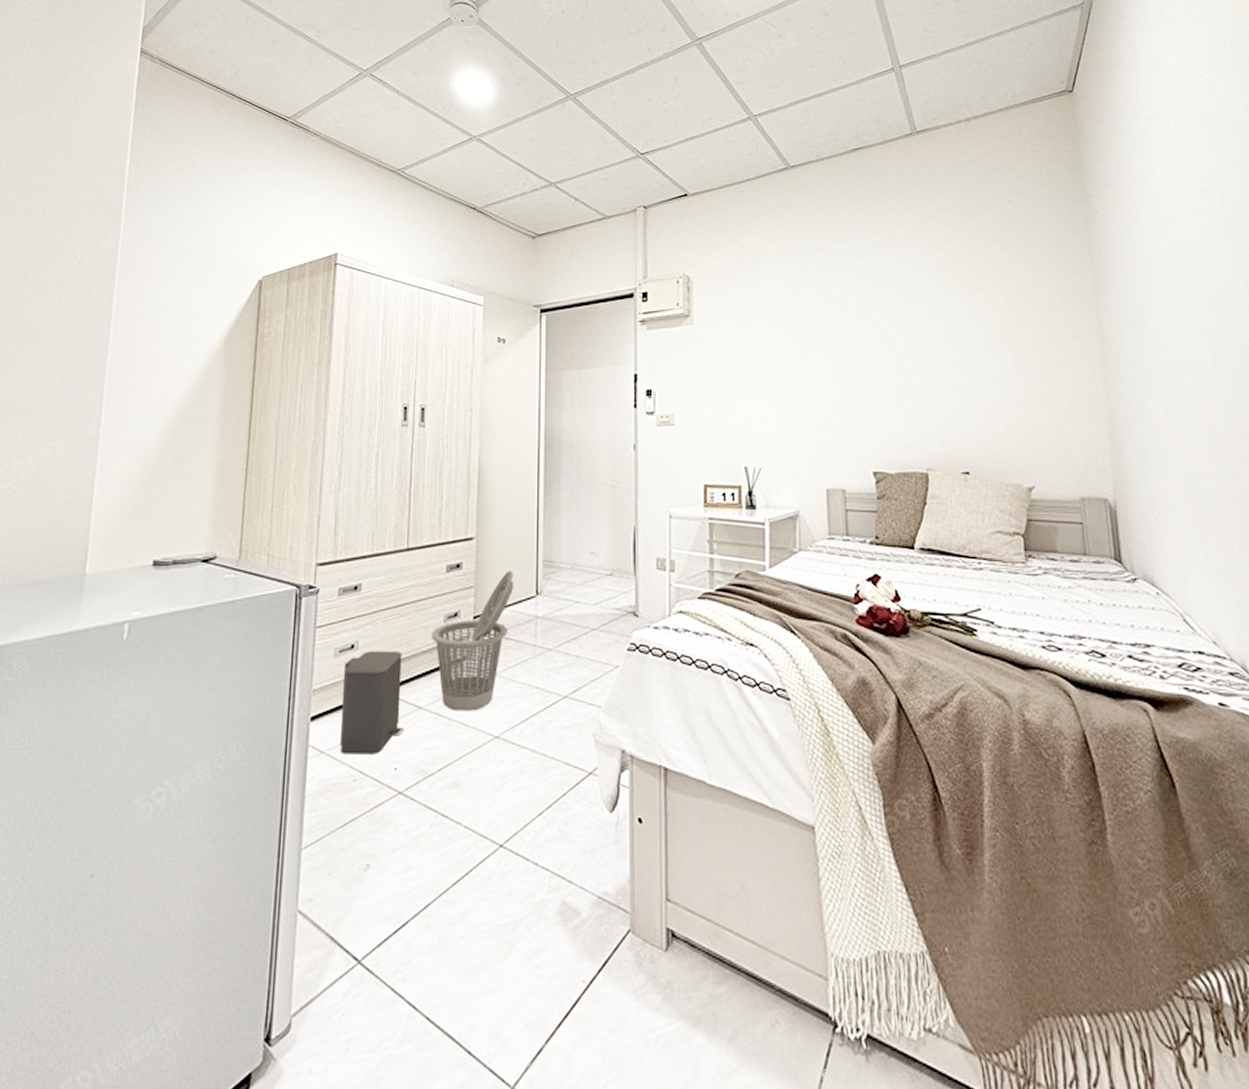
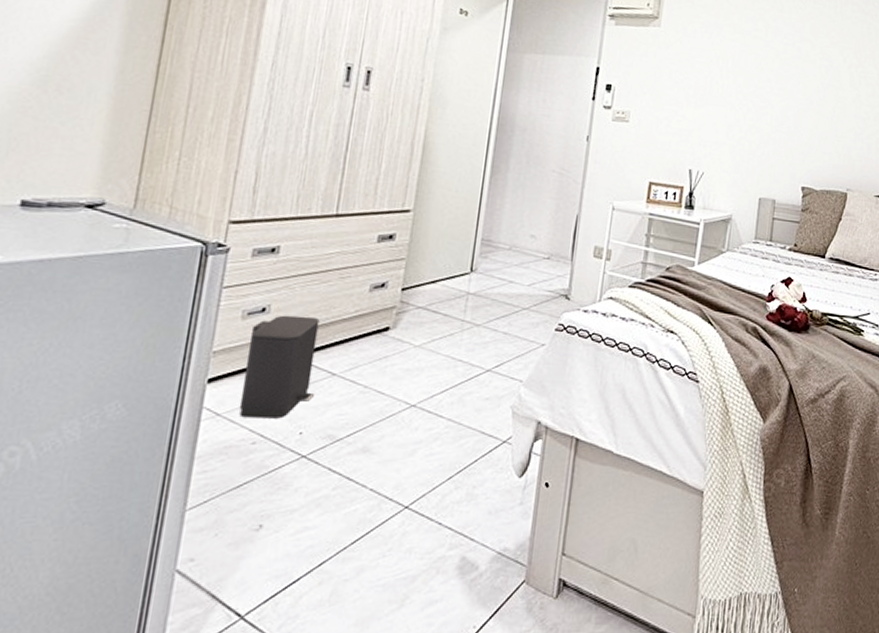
laundry basket: present [431,570,514,712] -> none [353,246,449,381]

